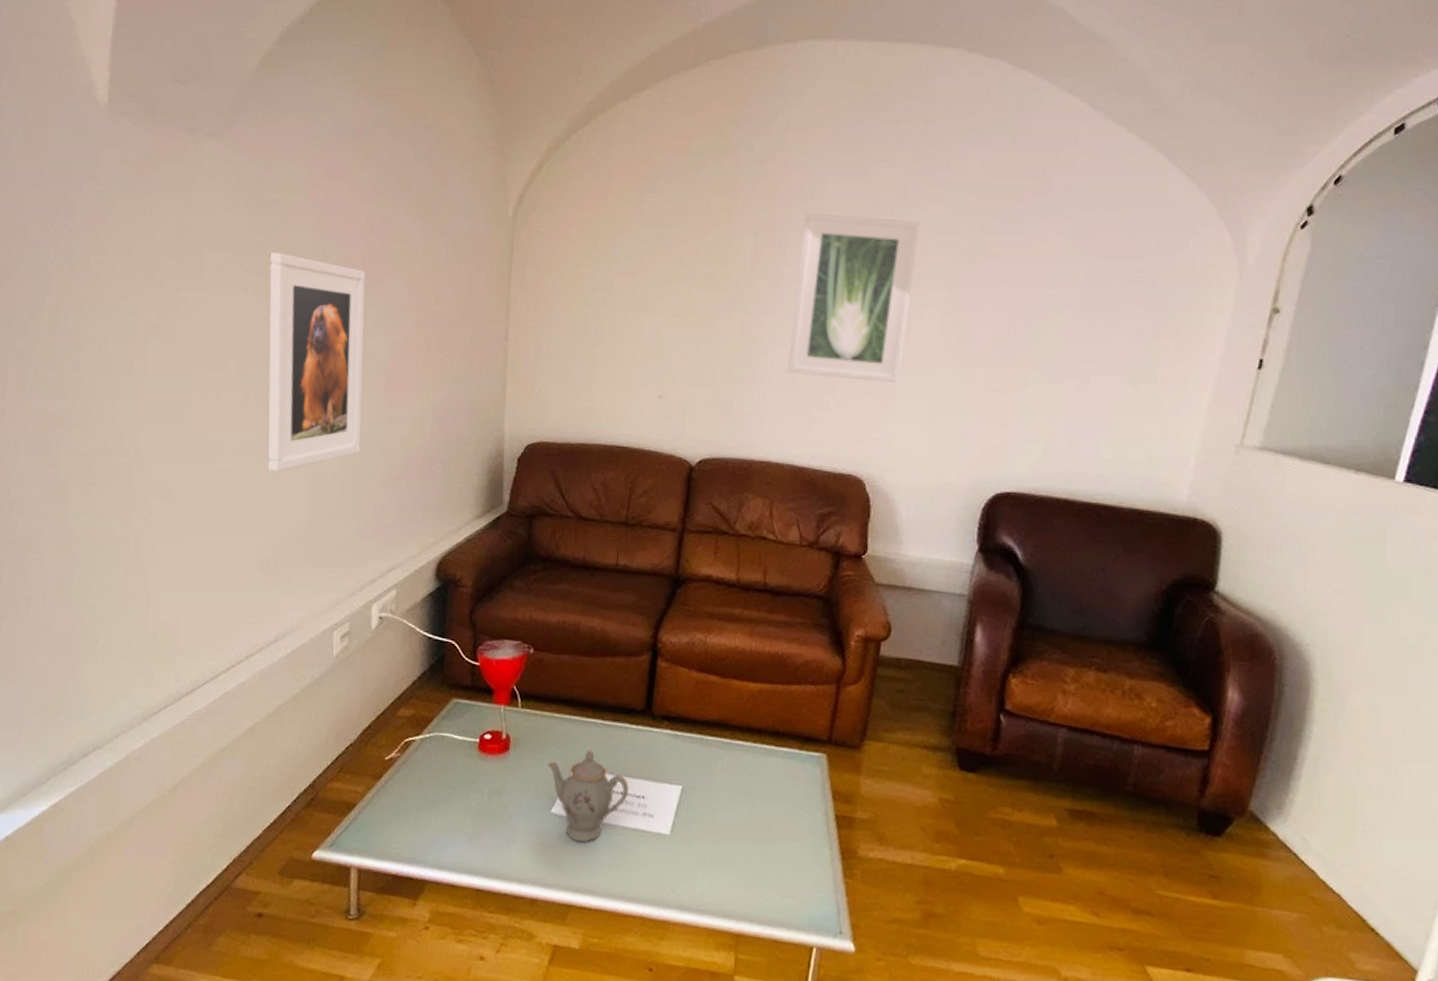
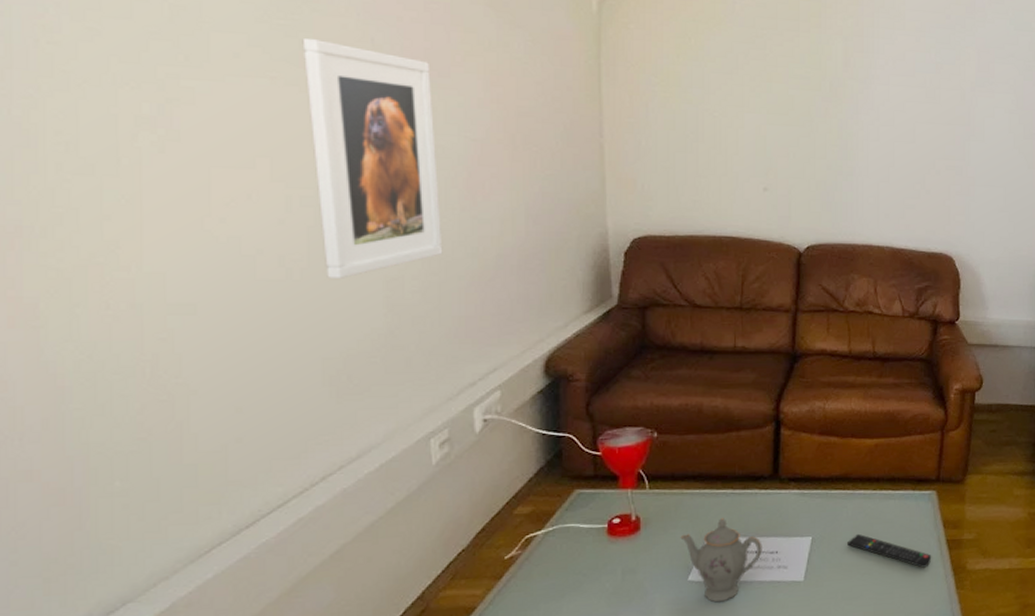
remote control: none [720,790,817,844] -> present [847,533,932,568]
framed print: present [787,212,920,383] -> none [882,21,988,173]

